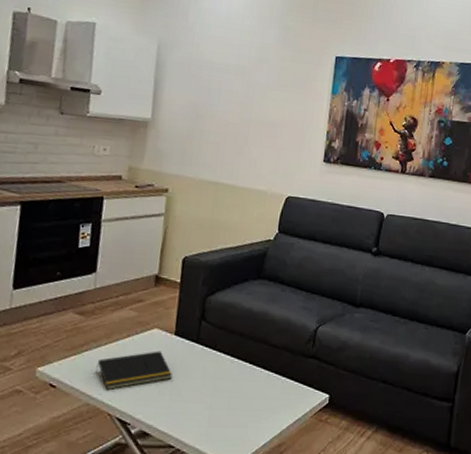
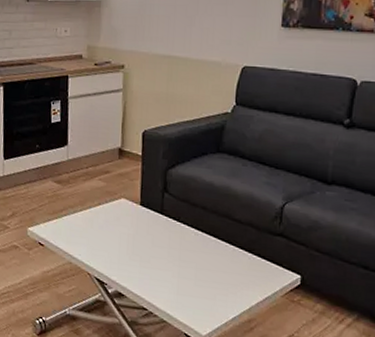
notepad: present [96,351,172,391] -> none [74,219,141,252]

